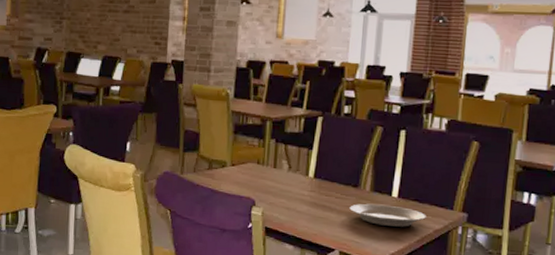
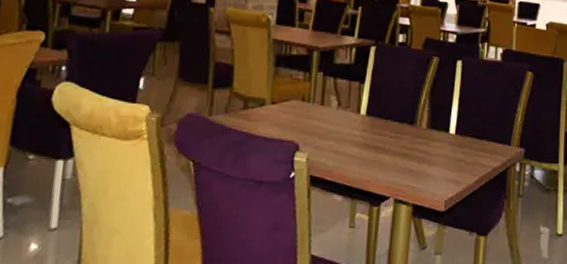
plate: present [349,203,426,227] -> none [405,142,484,167]

